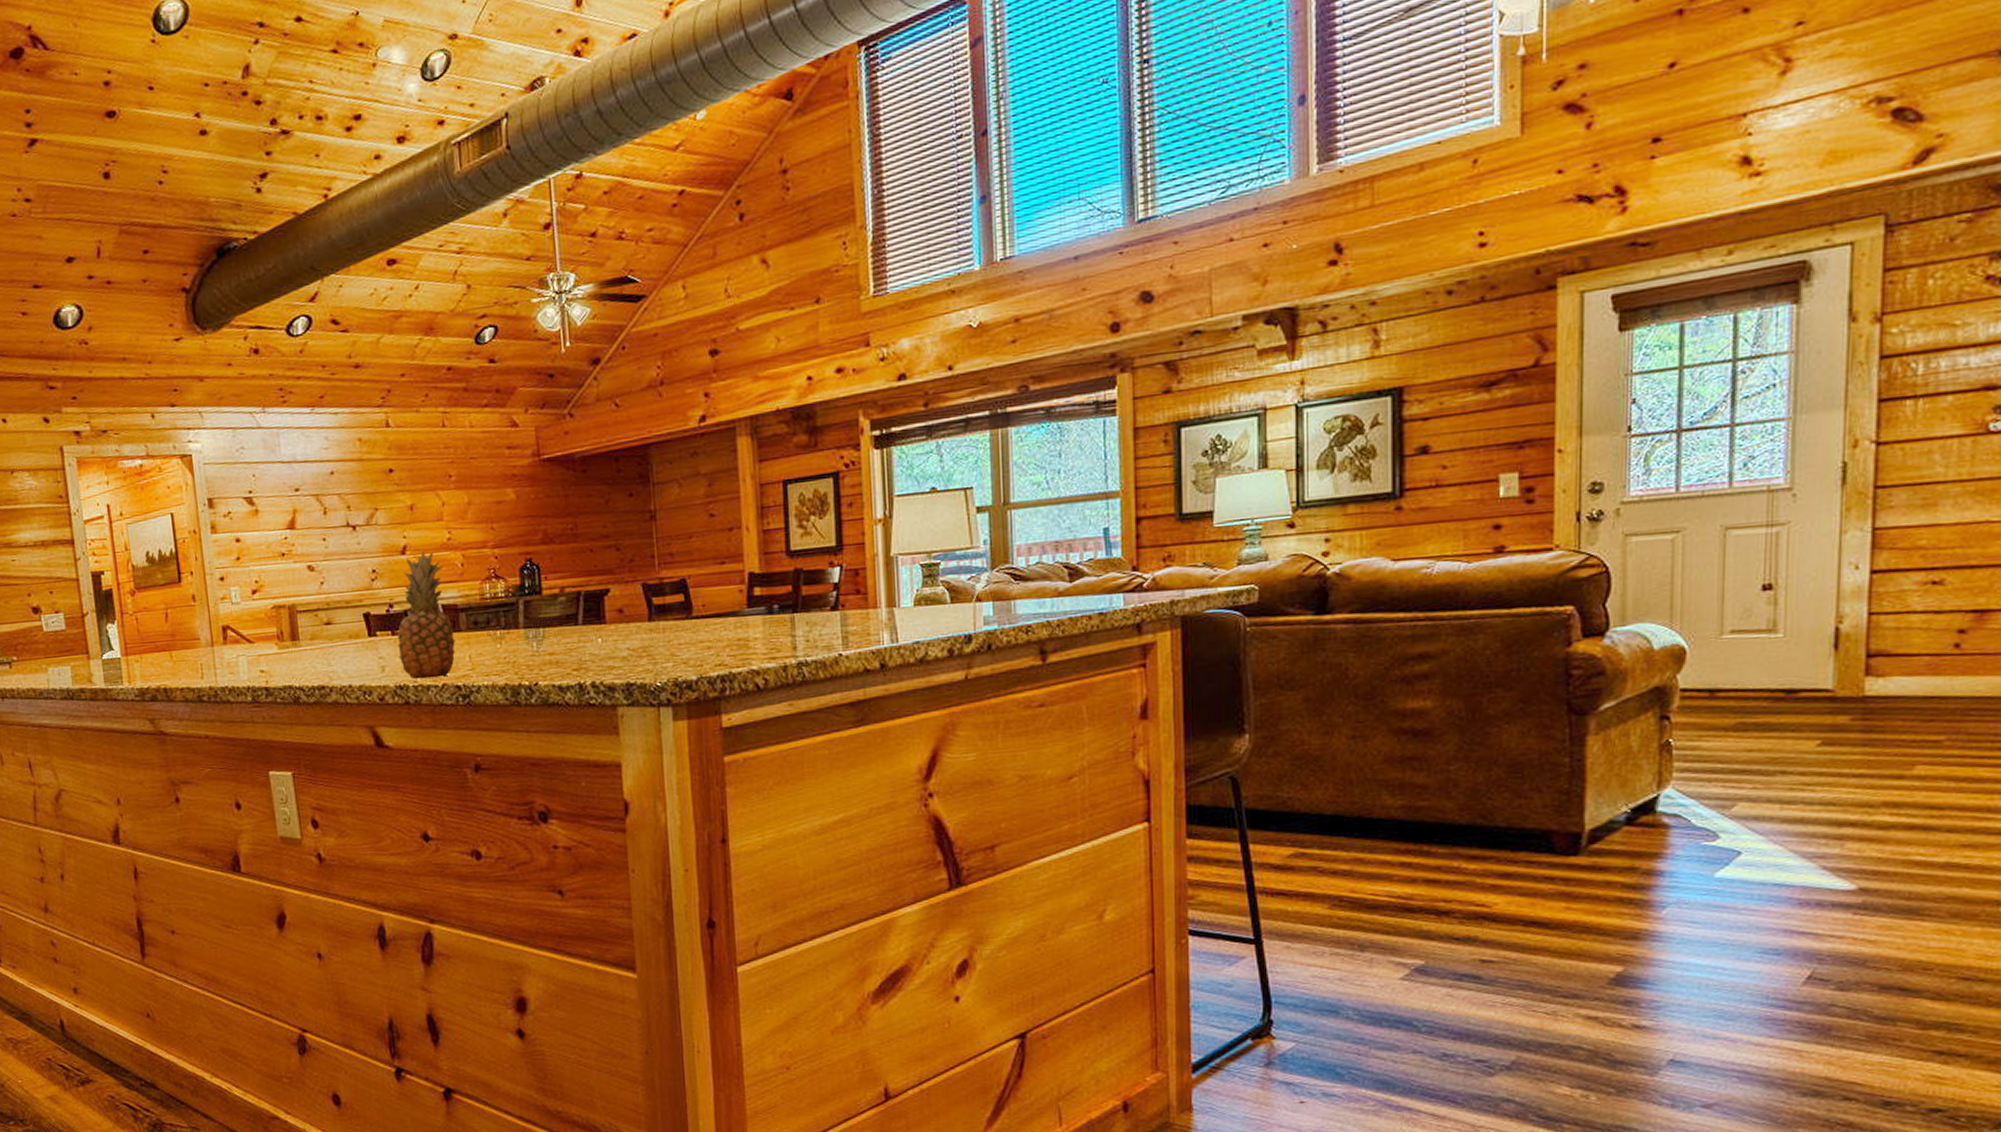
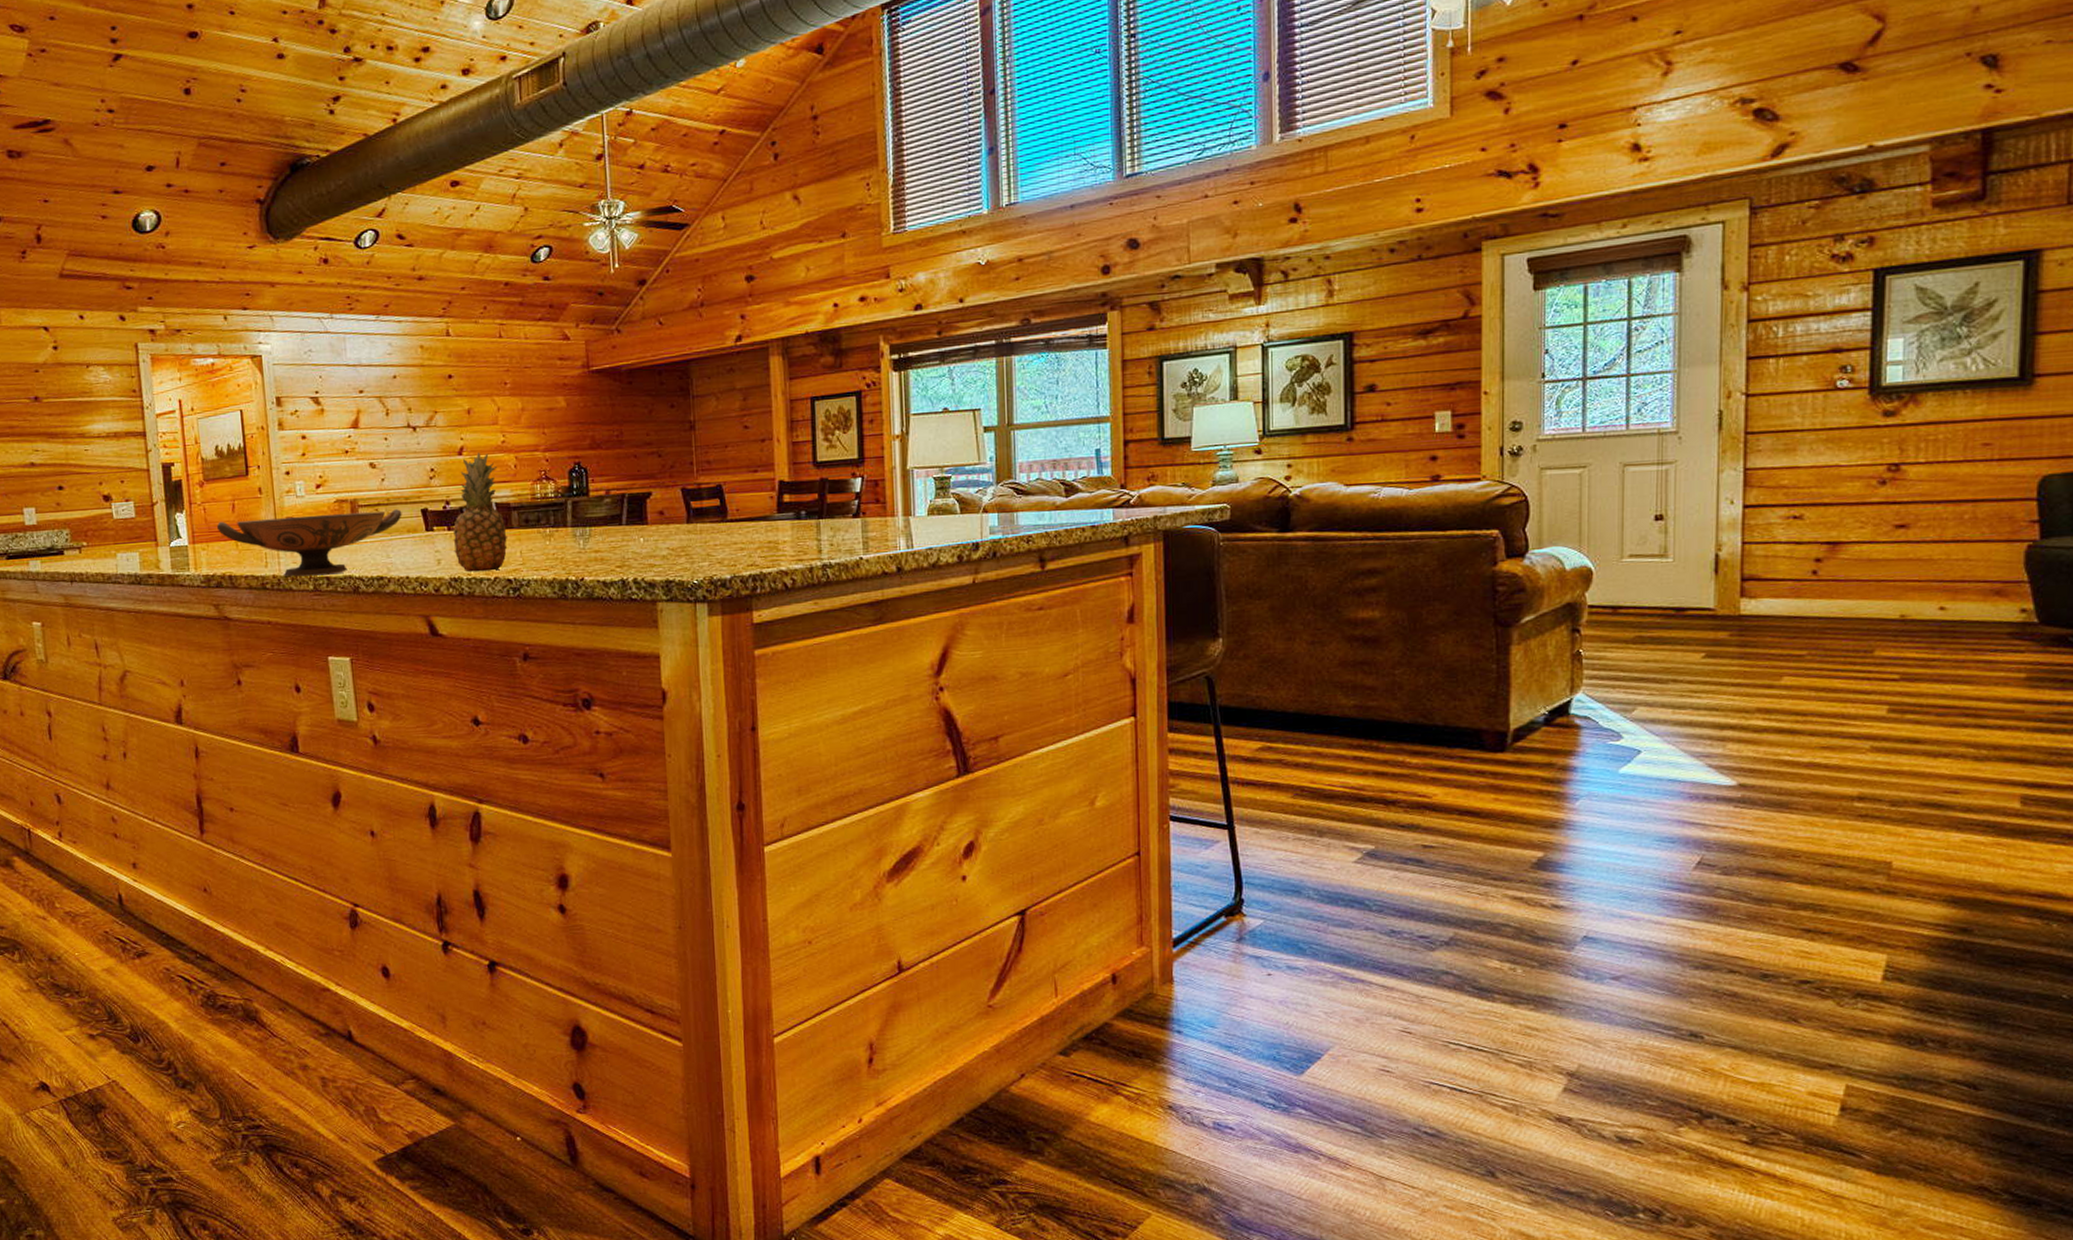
decorative bowl: none [149,614,343,689] -> present [216,509,402,577]

